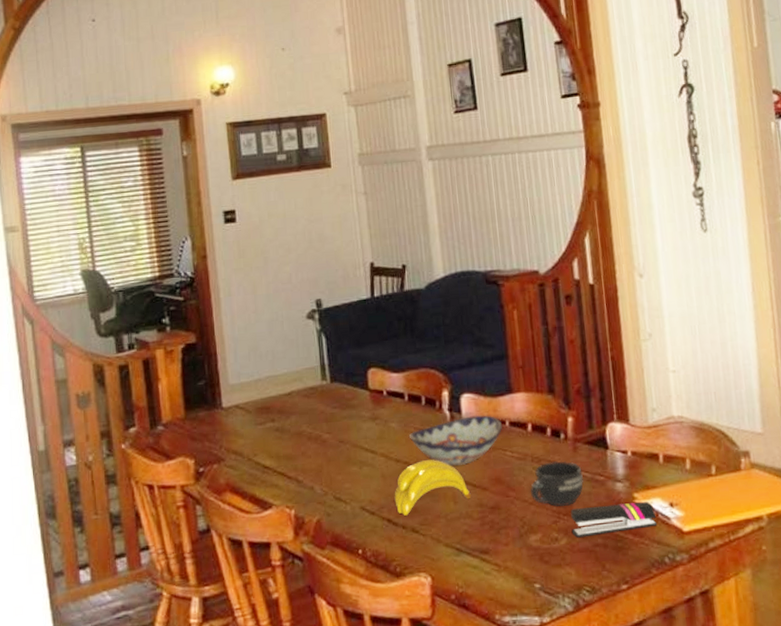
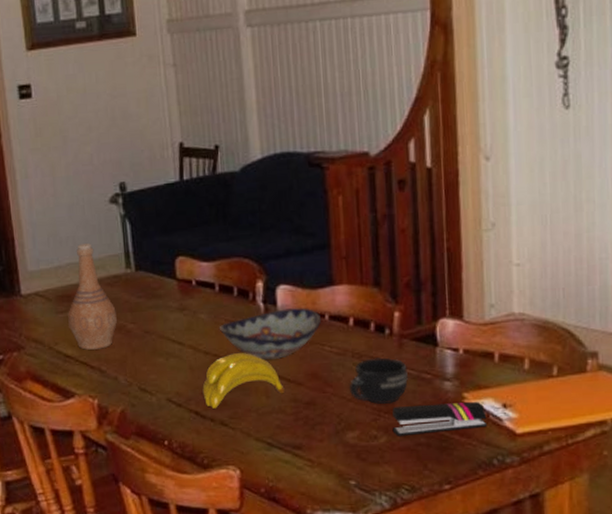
vase: none [267,357,313,461] -> present [68,243,117,350]

